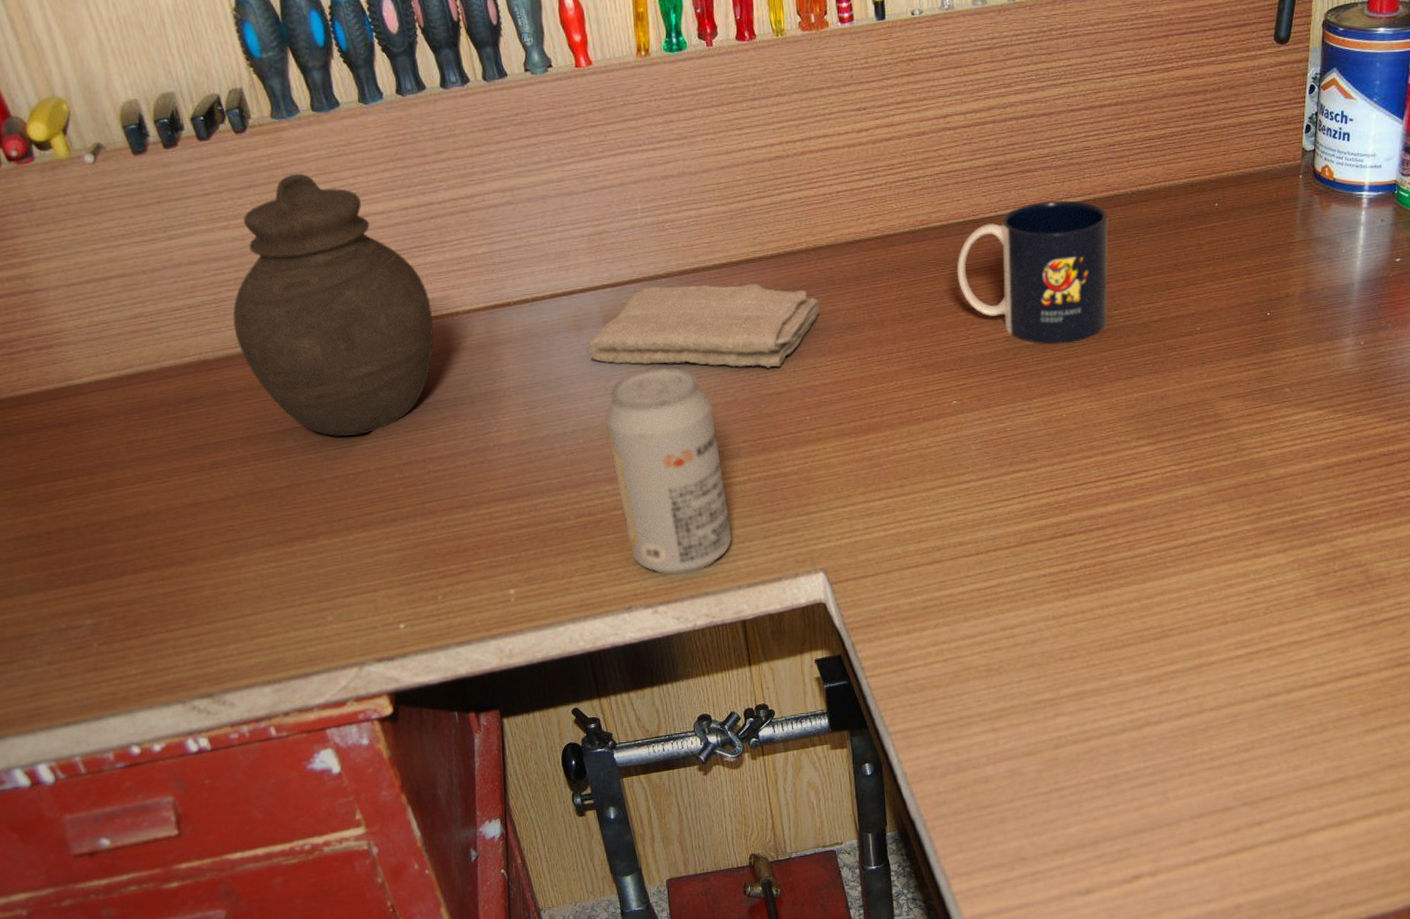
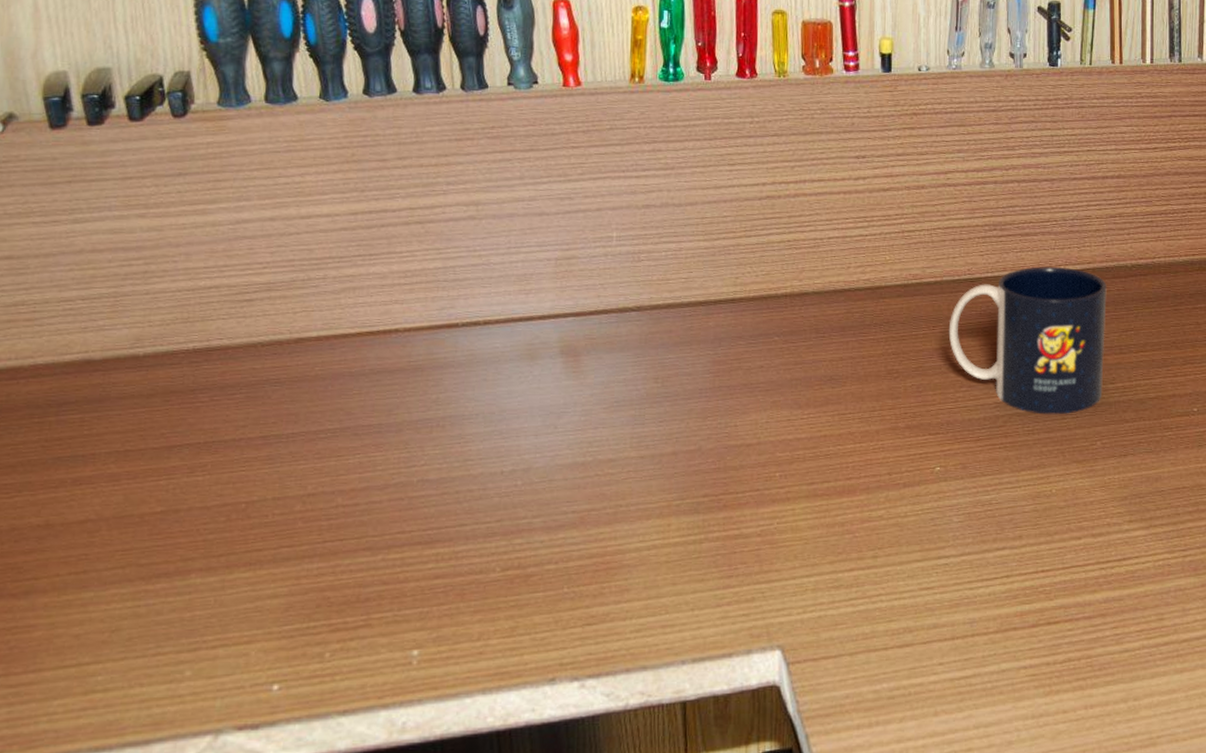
jar: present [232,173,434,437] -> none [131,165,368,458]
washcloth: present [587,283,820,368] -> none [539,319,801,417]
beverage can: present [605,367,733,576] -> none [550,408,681,645]

